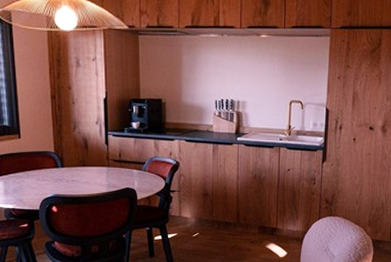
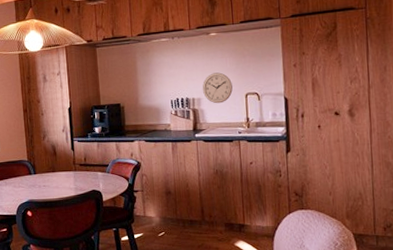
wall clock: none [249,77,278,109] -> present [203,72,233,104]

